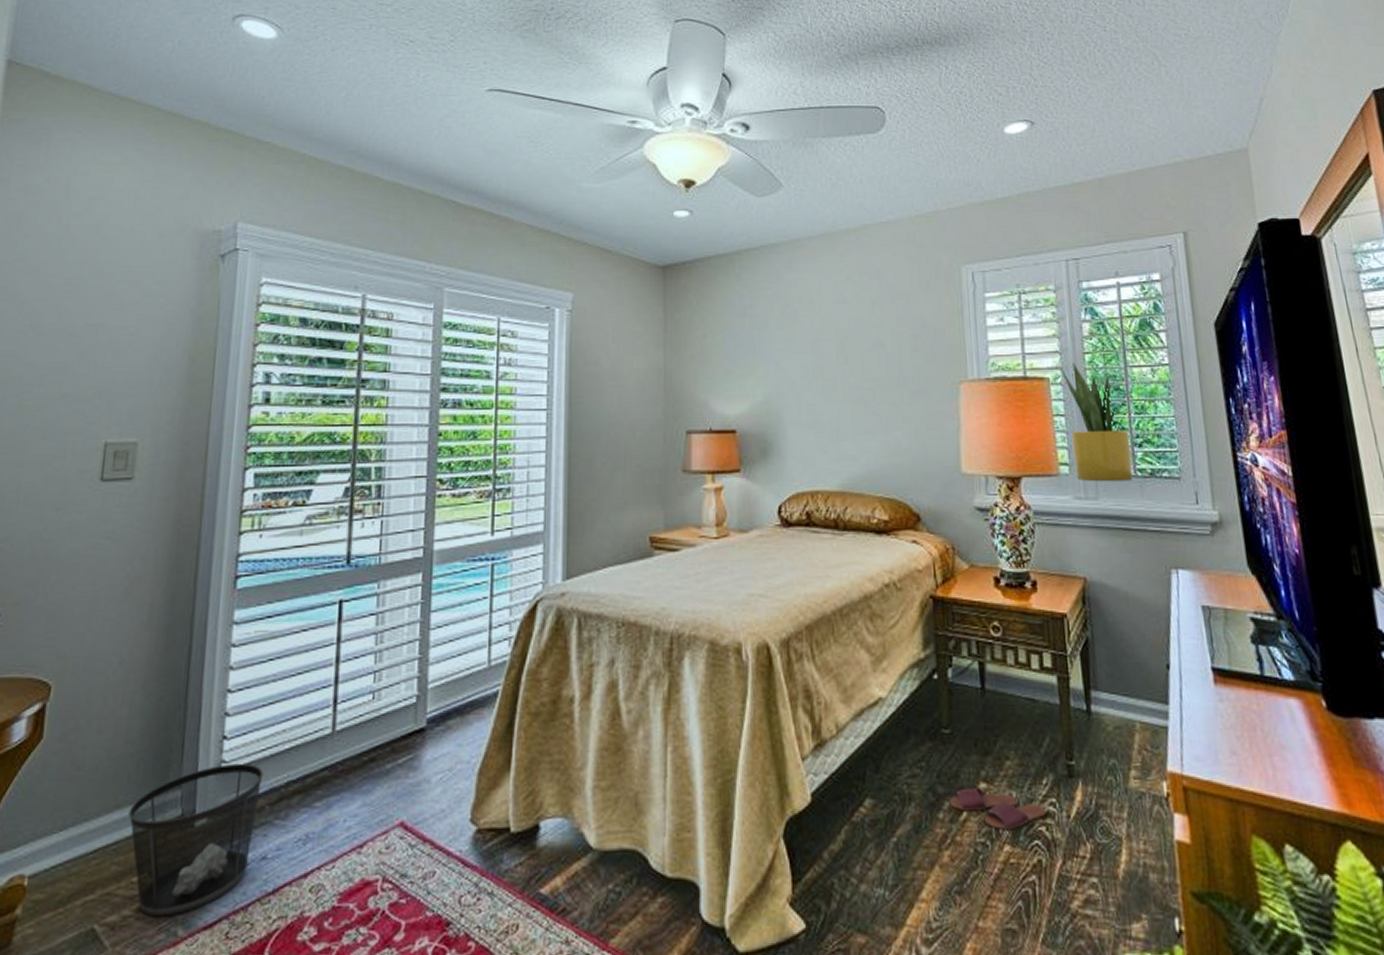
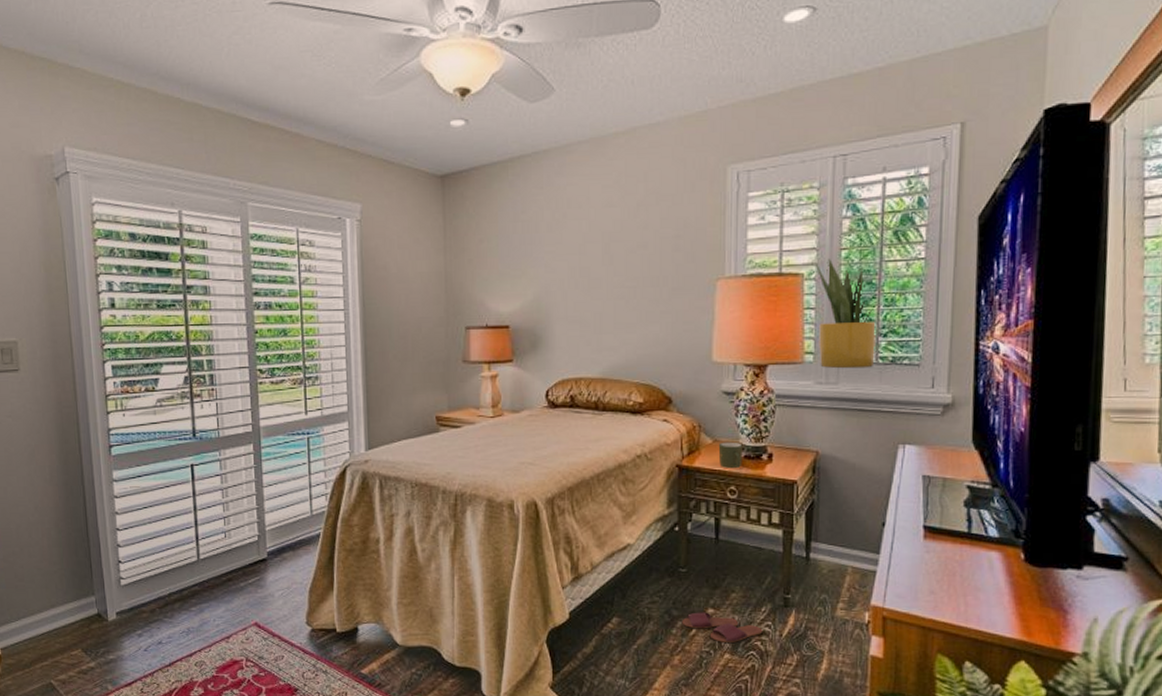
waste bin: present [128,763,264,917] -> none [61,579,152,677]
mug: none [975,567,1004,601] -> present [718,441,743,469]

